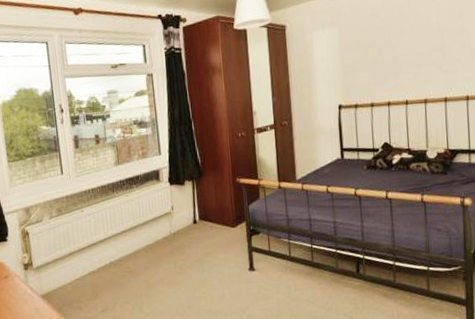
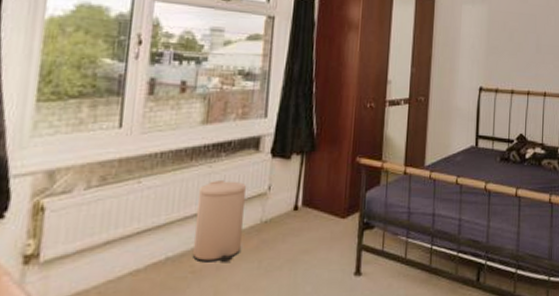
pedal bin: none [122,204,160,265] -> present [192,179,246,263]

